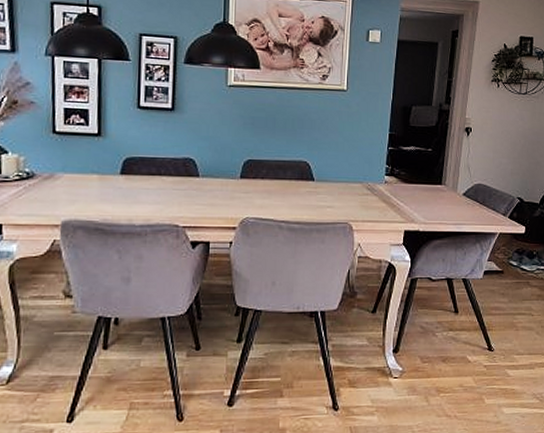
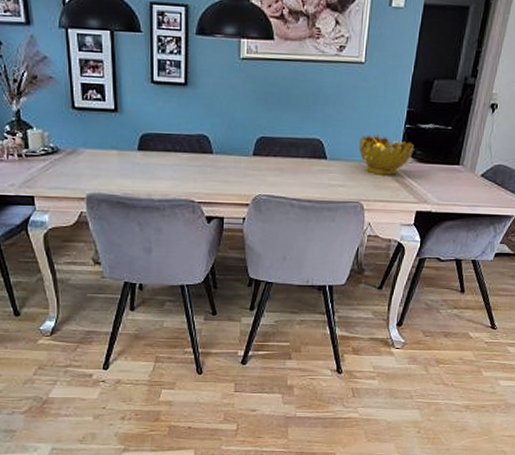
decorative bowl: none [346,157,398,196] -> present [359,134,415,176]

